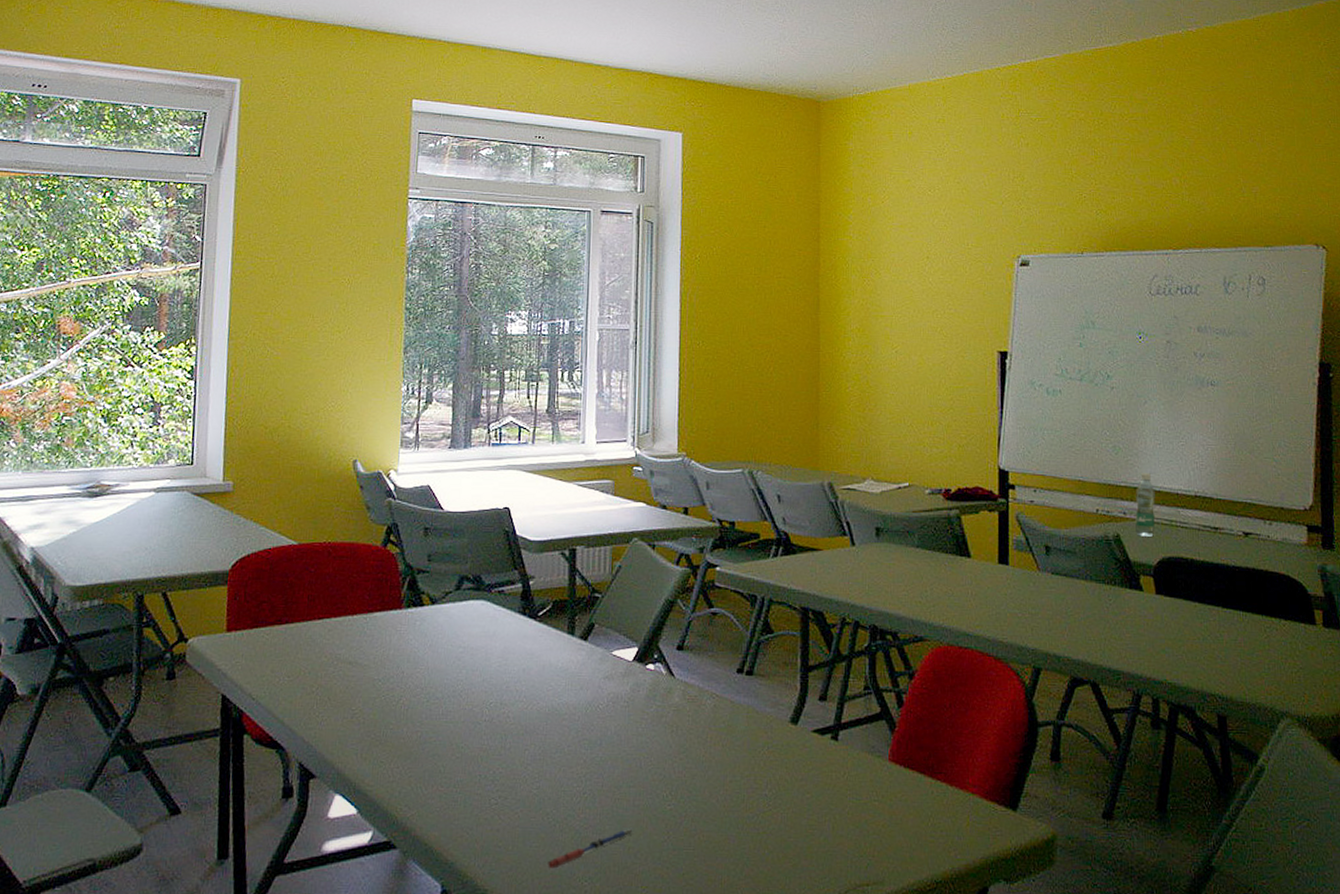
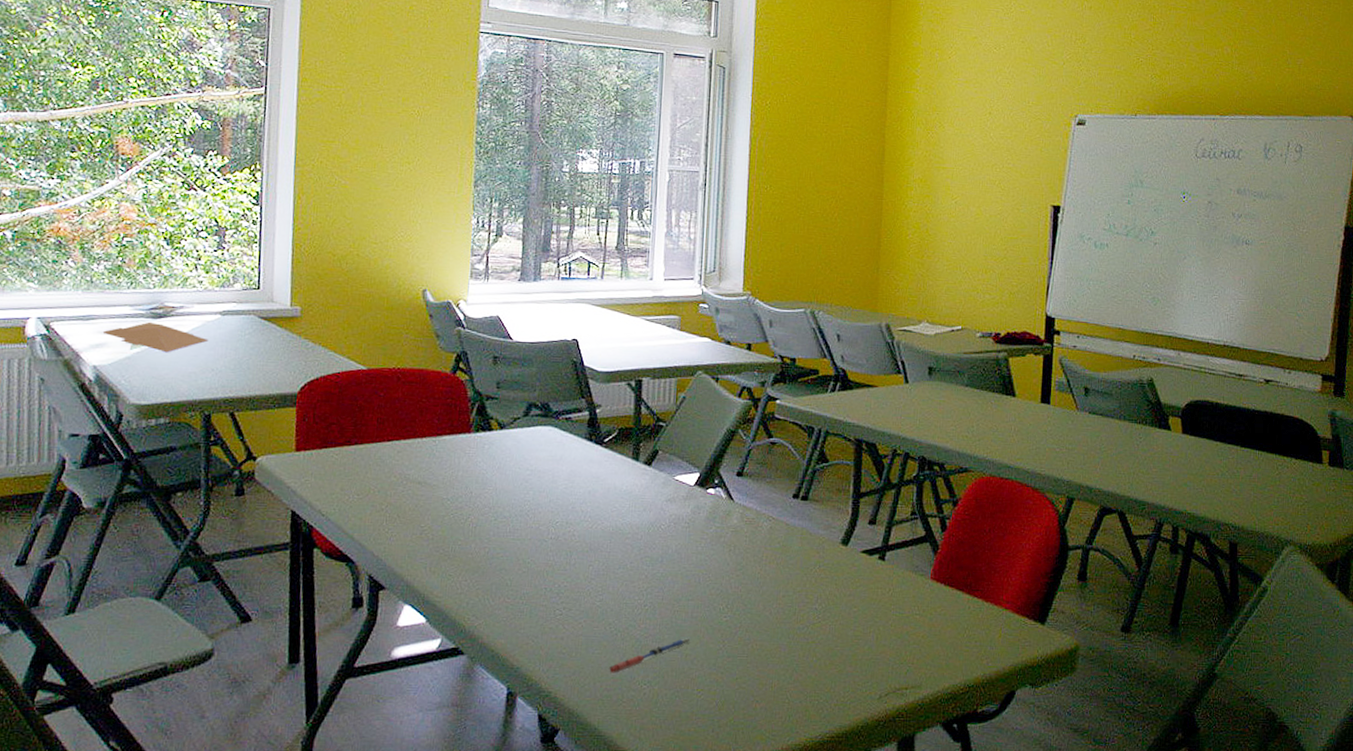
papers: none [40,501,143,532] -> present [102,321,209,353]
bottle: present [1135,473,1155,537] -> none [1168,323,1188,381]

